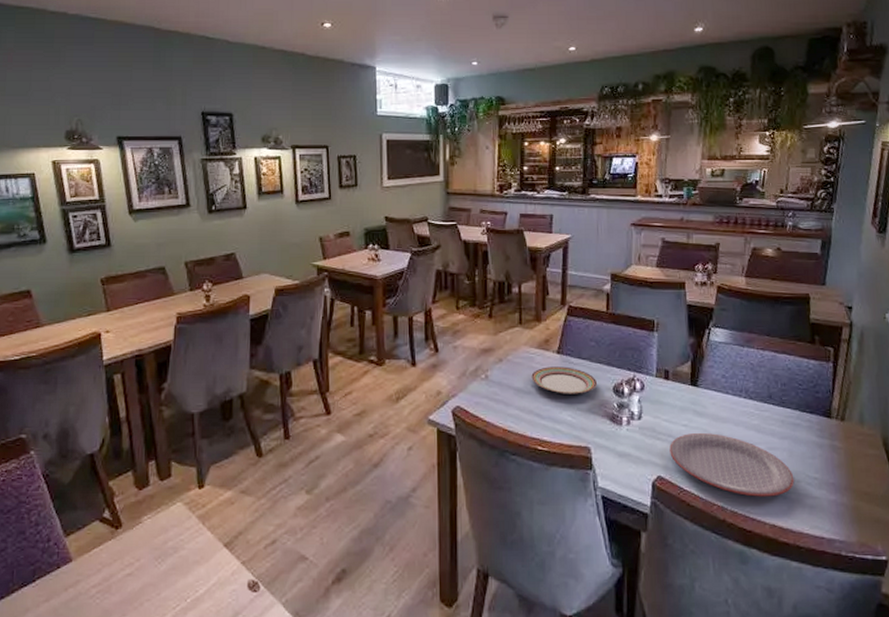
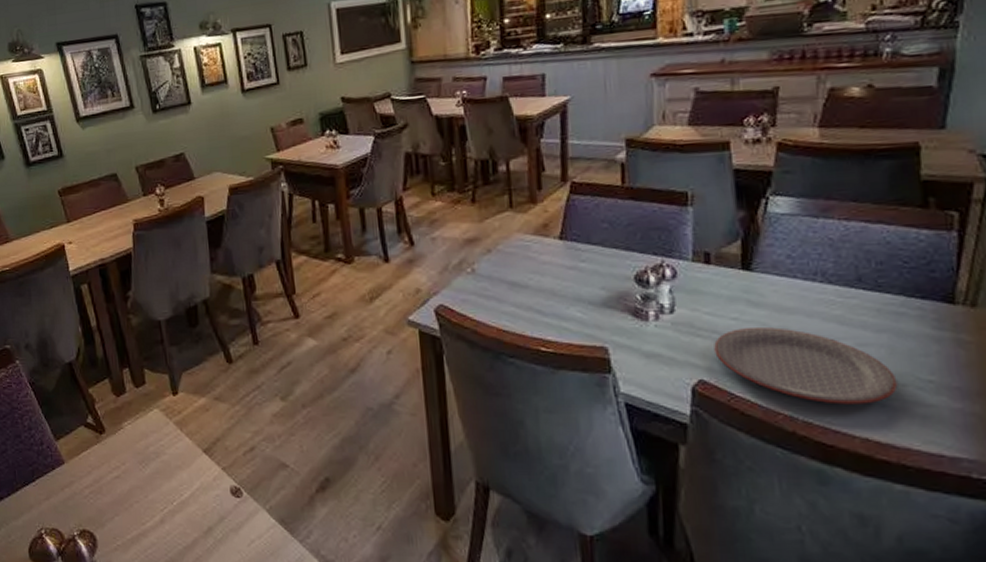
plate: present [531,366,598,394] -> none [528,254,614,287]

